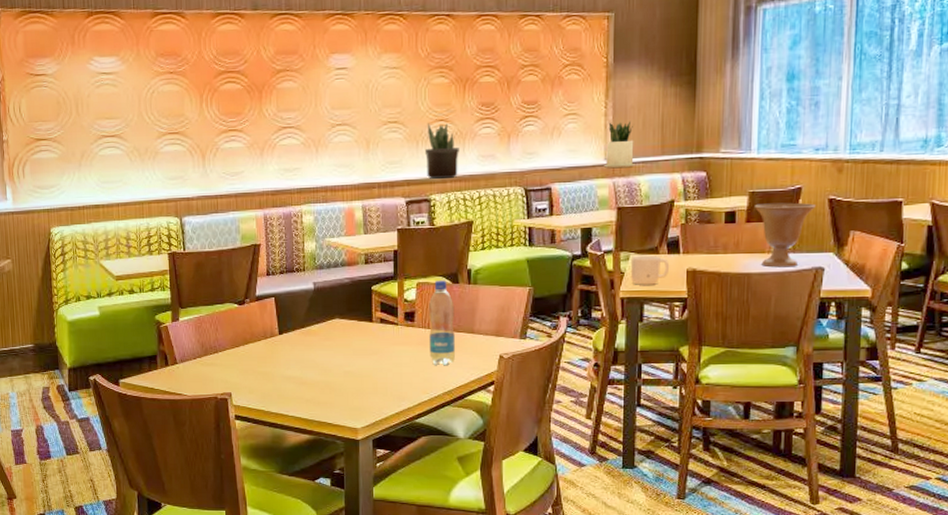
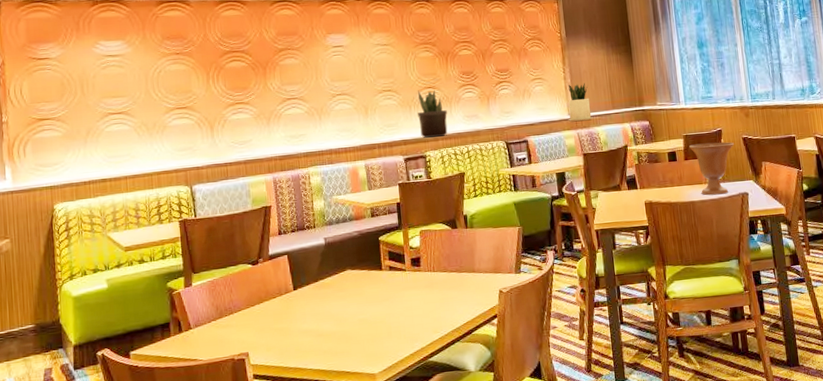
bottle: present [428,280,456,365] -> none [431,226,460,305]
mug: present [631,255,670,285] -> none [600,191,631,218]

